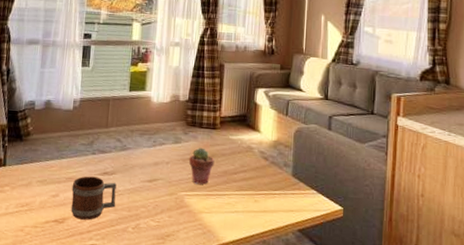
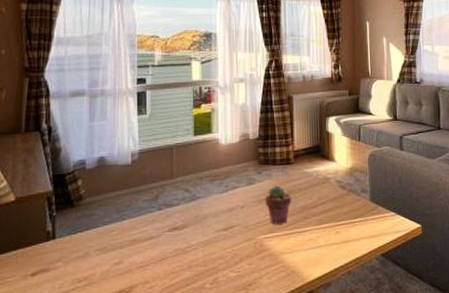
mug: present [71,176,117,220] -> none [137,234,190,285]

